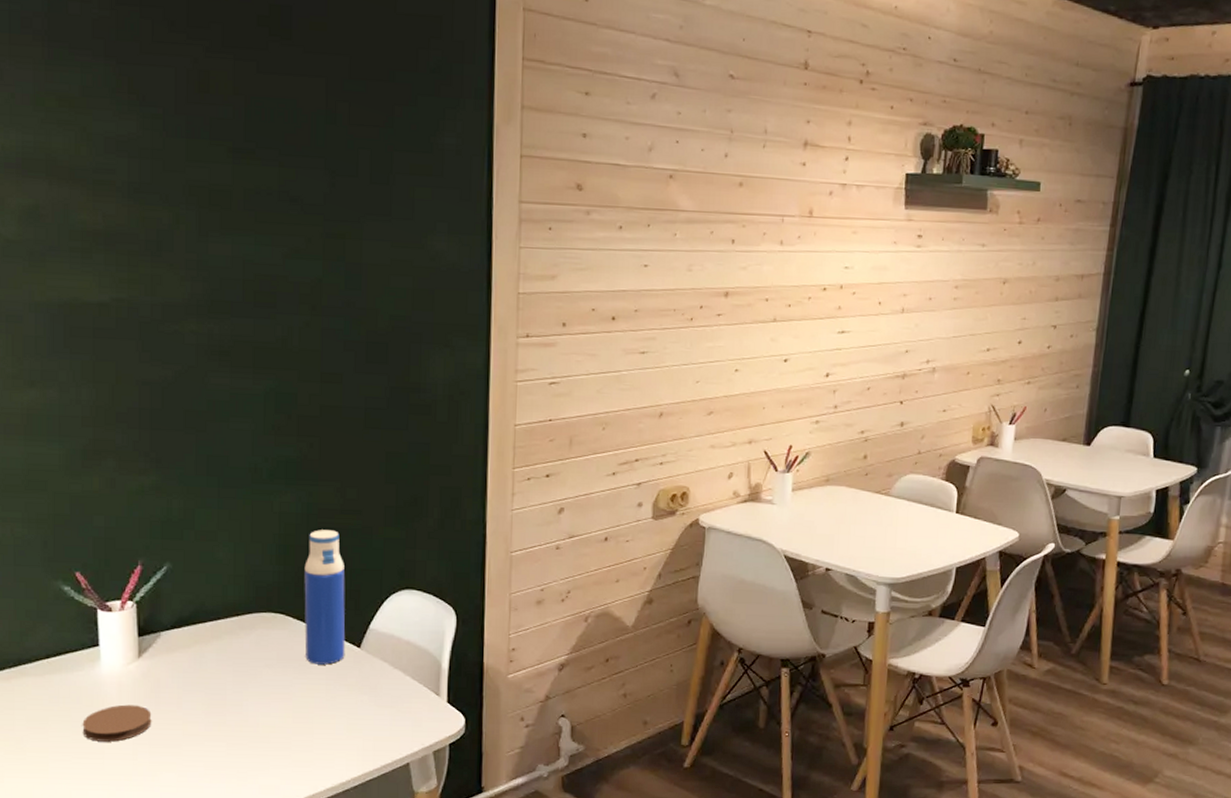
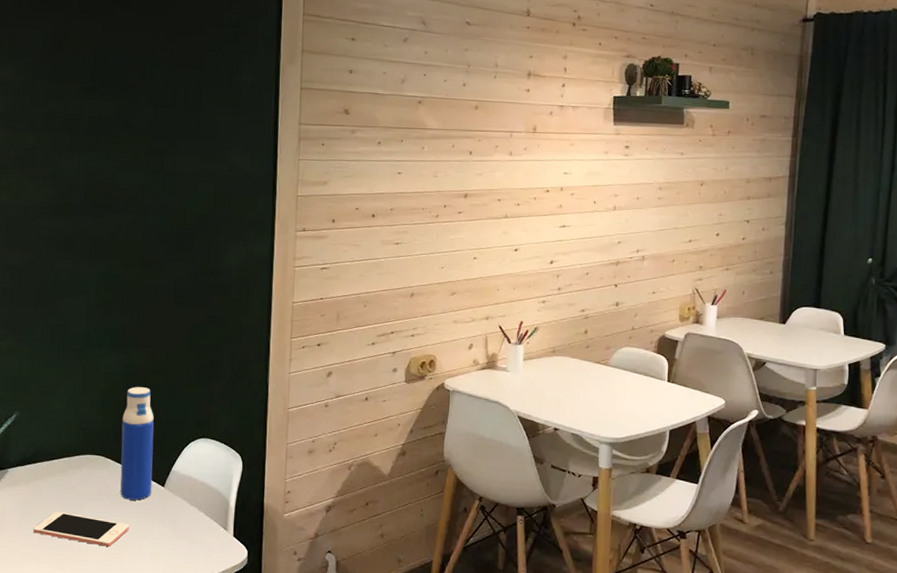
cell phone: none [198,681,319,720] -> present [33,512,129,547]

